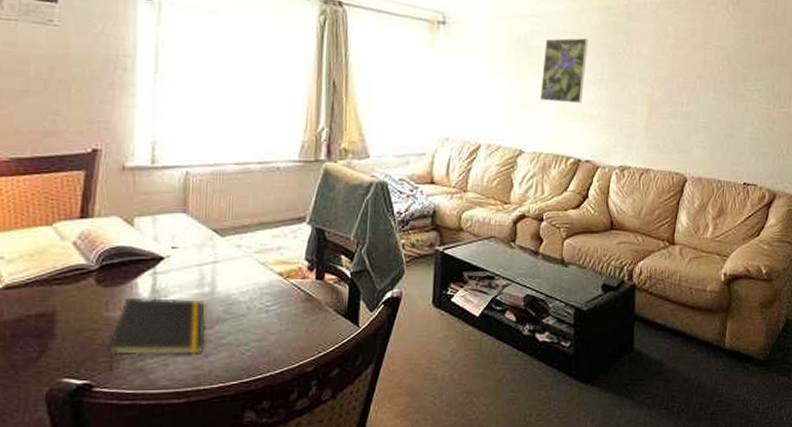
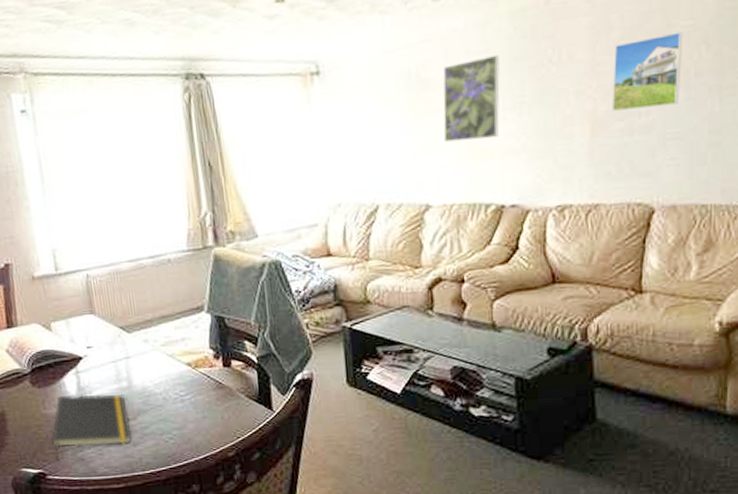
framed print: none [663,48,715,102] -> present [611,31,684,113]

